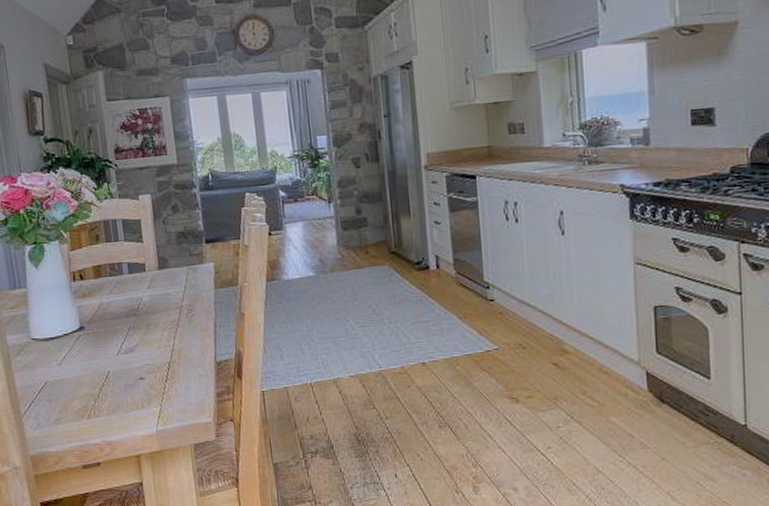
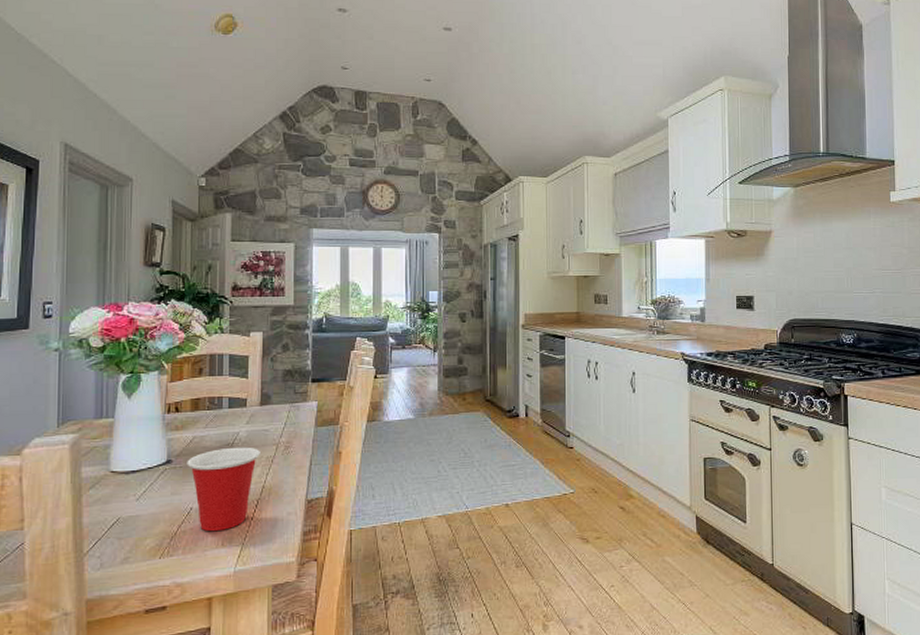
cup: none [98,311,166,394] -> present [187,447,260,532]

